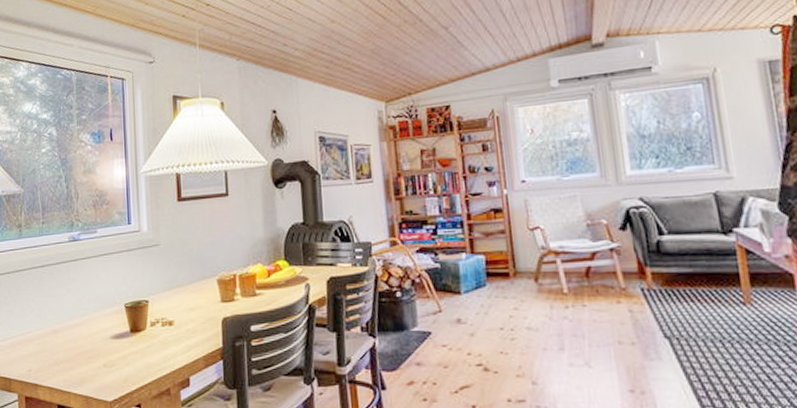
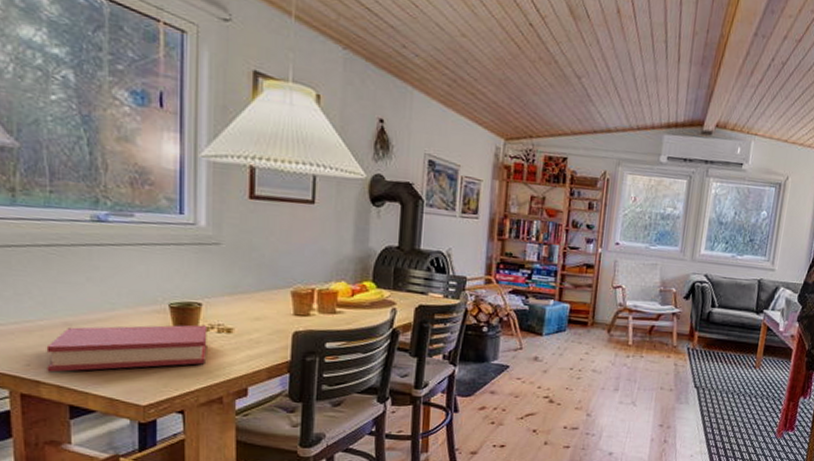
hardback book: none [41,320,155,376] -> present [46,324,207,373]

